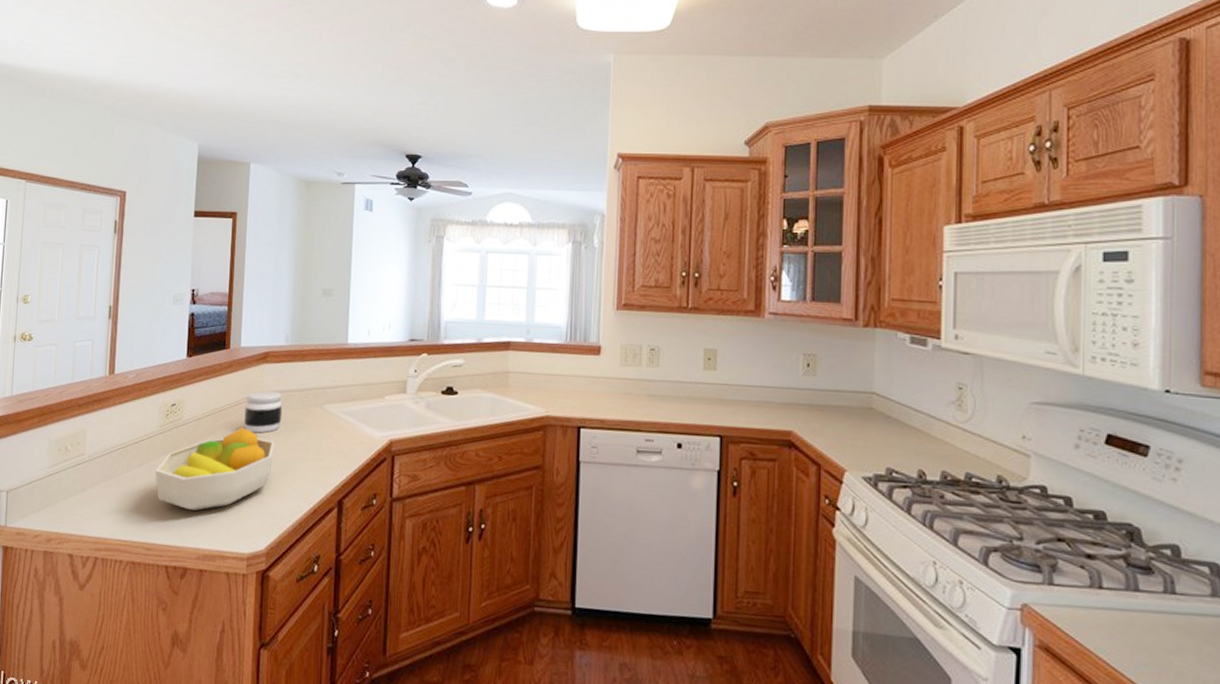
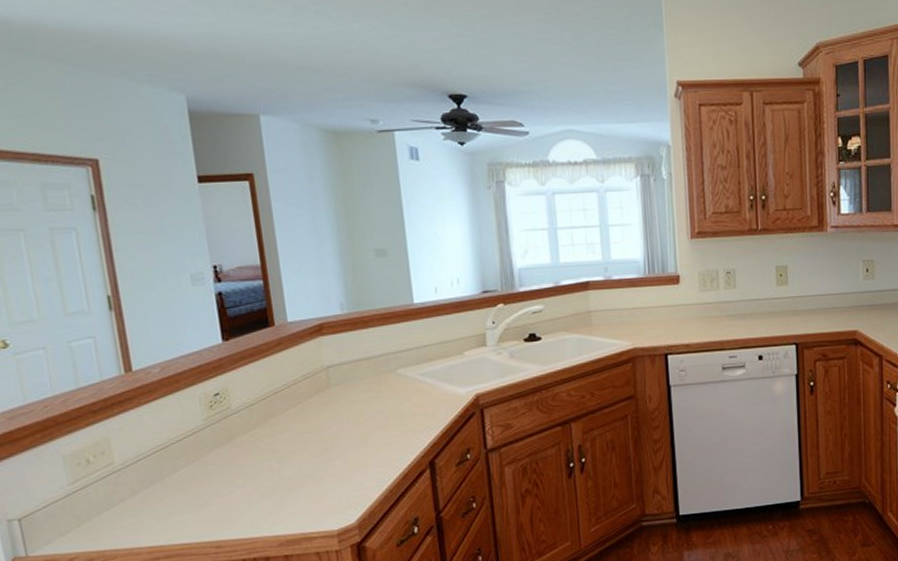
fruit bowl: present [155,426,275,511] -> none [209,405,349,500]
jar: present [244,390,283,433] -> none [305,363,352,410]

